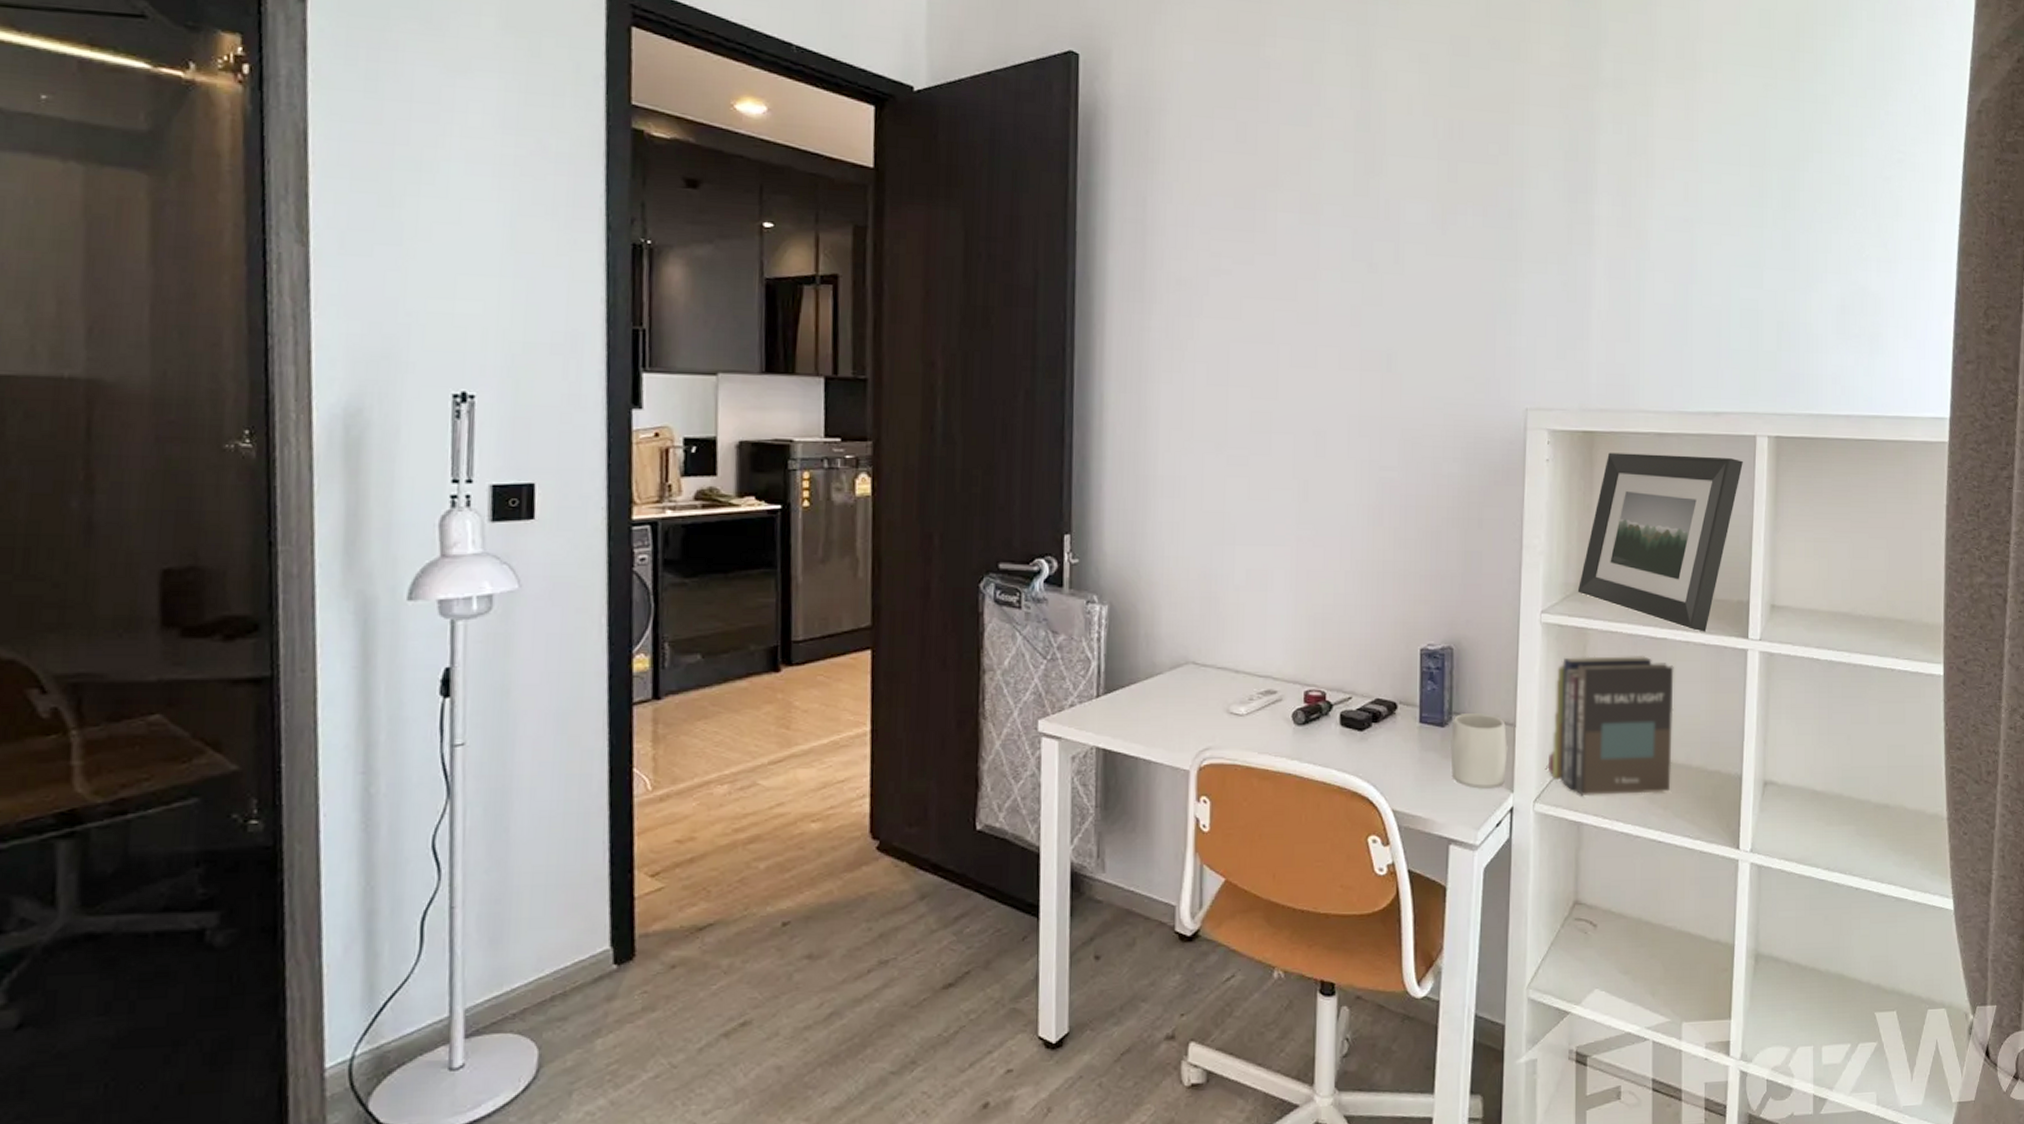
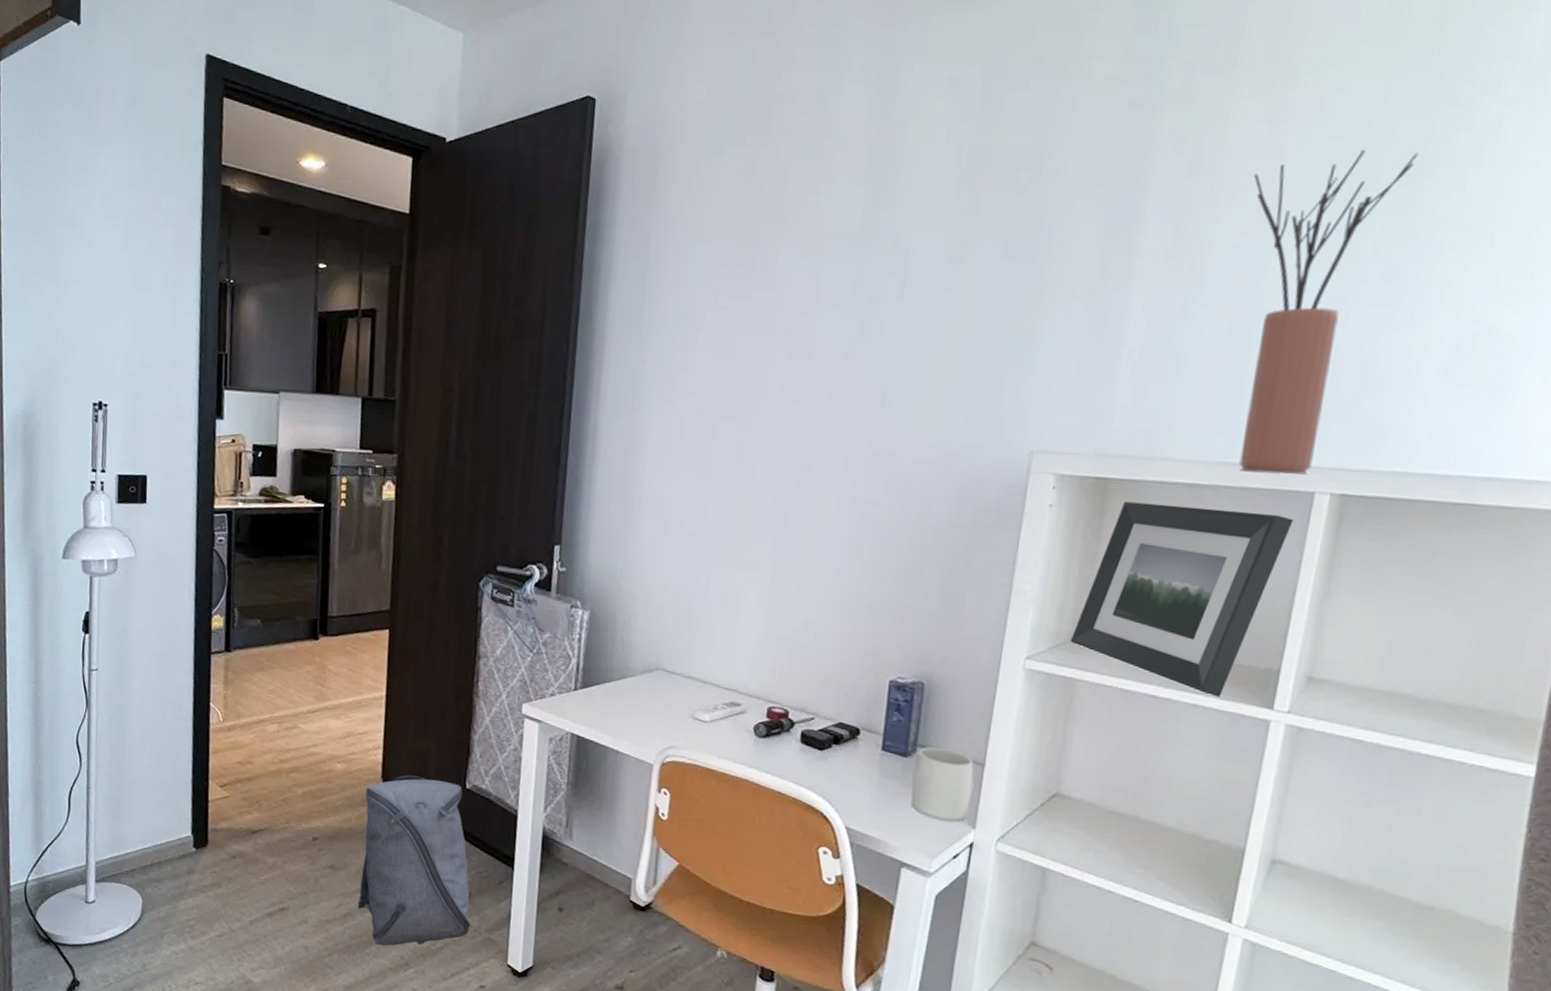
backpack: none [845,824,992,1046] -> present [357,775,472,946]
books: present [1549,656,1674,797] -> none [1016,705,1176,854]
vase: none [1678,135,1795,421] -> present [1239,149,1419,475]

